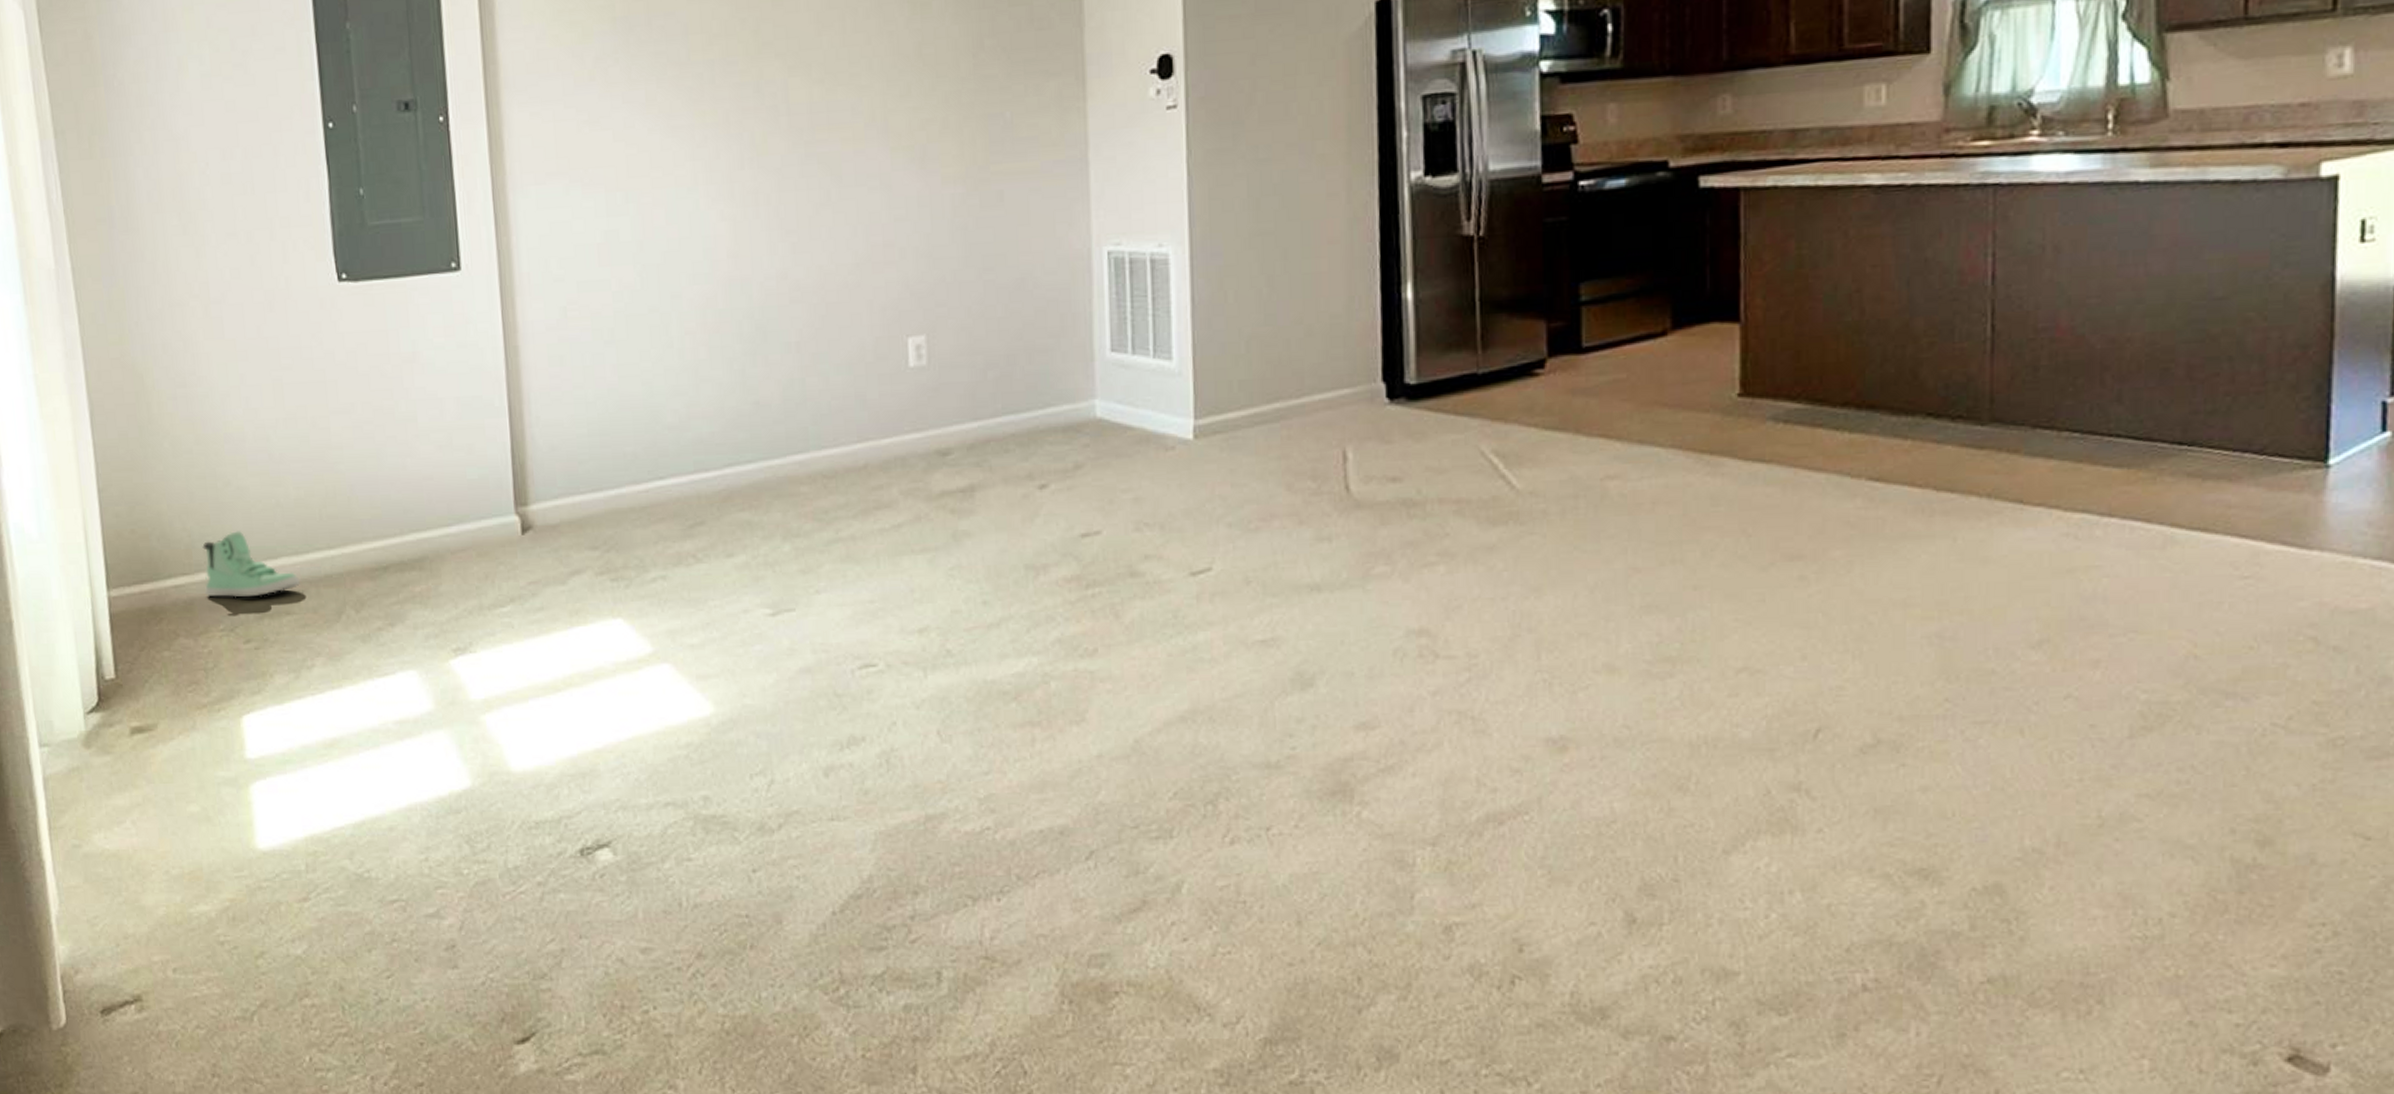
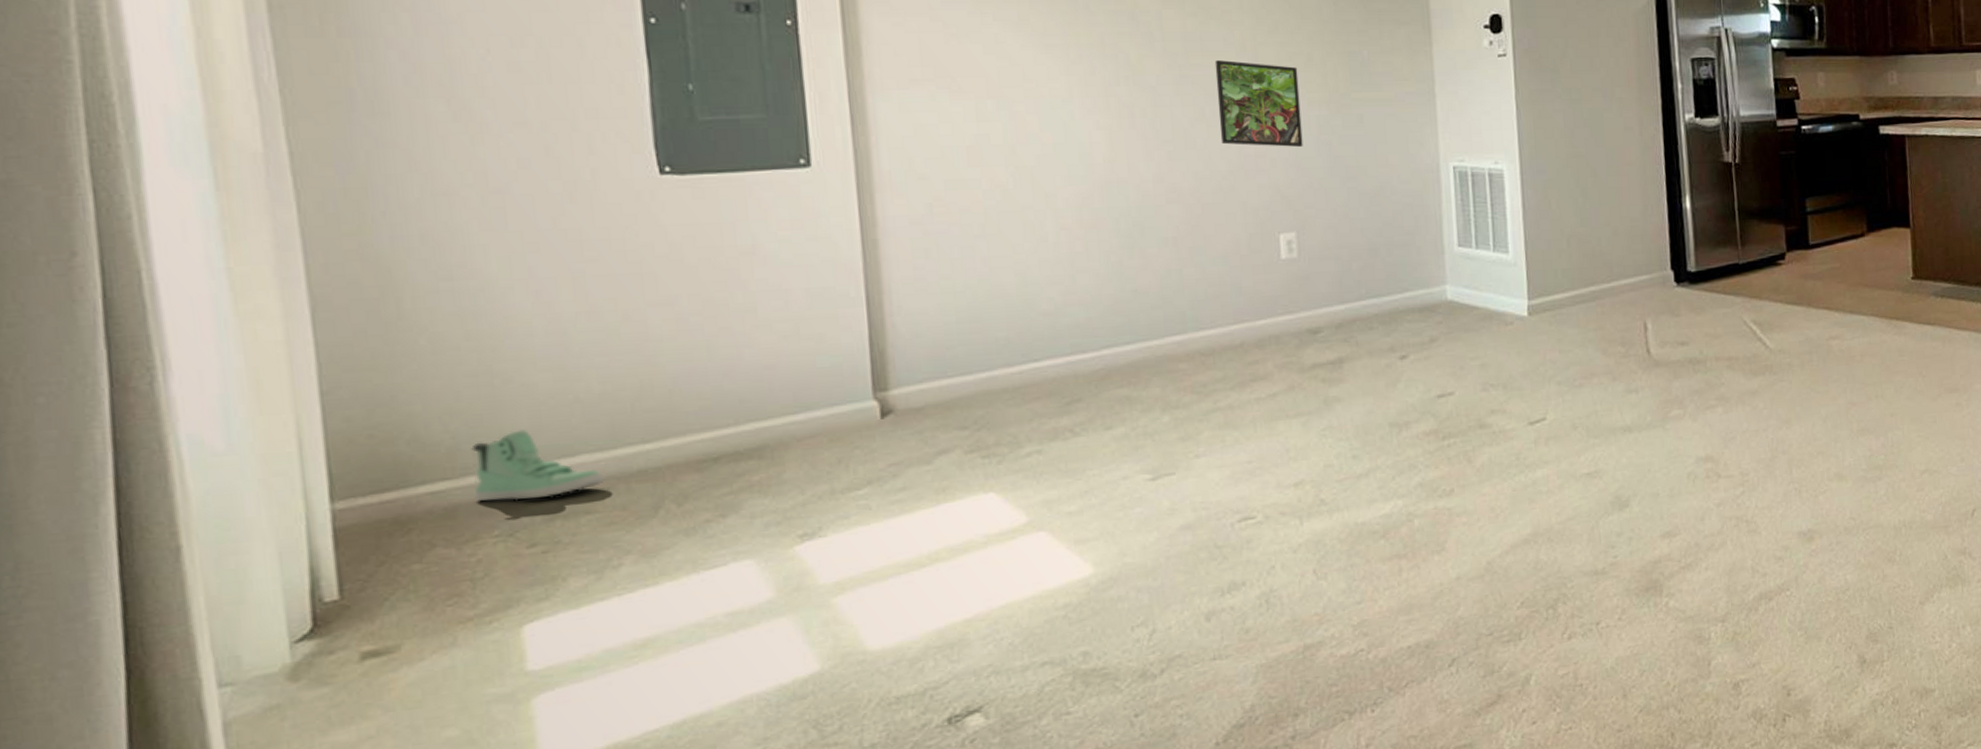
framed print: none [842,133,936,234] -> present [1214,60,1303,148]

